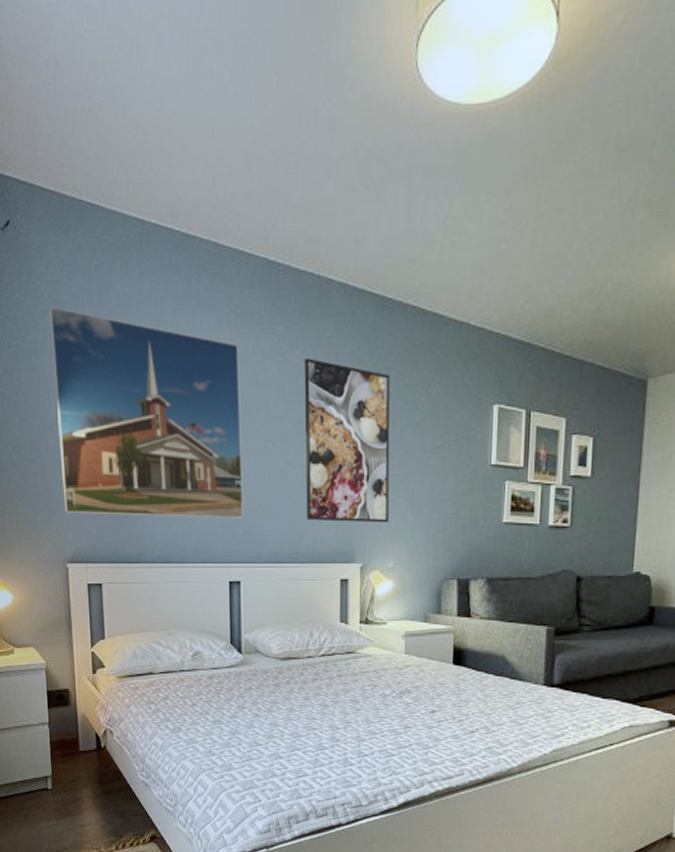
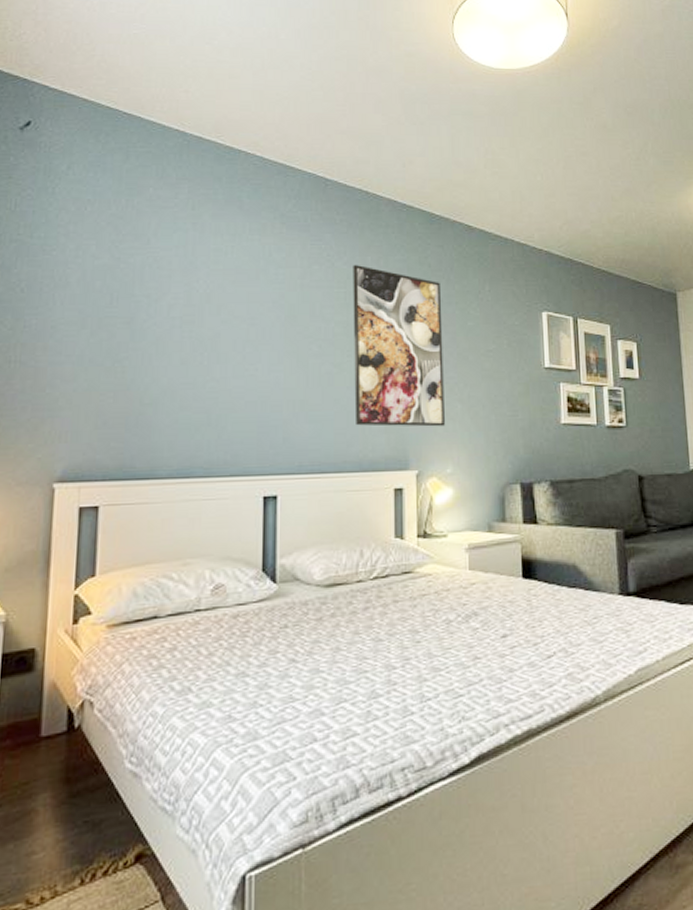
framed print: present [49,307,243,518] -> none [58,205,284,426]

